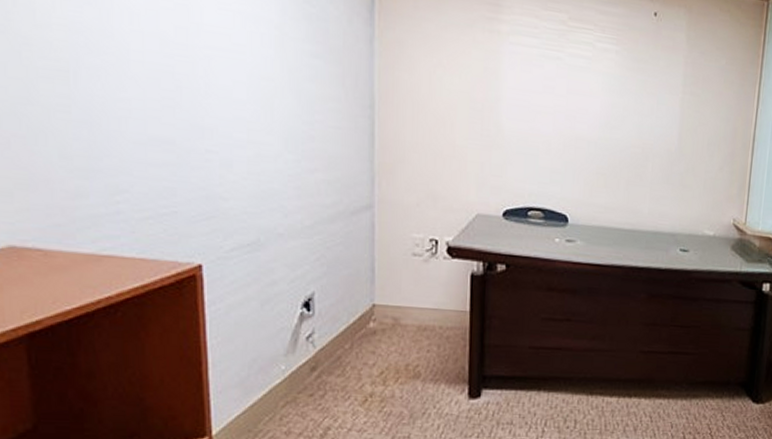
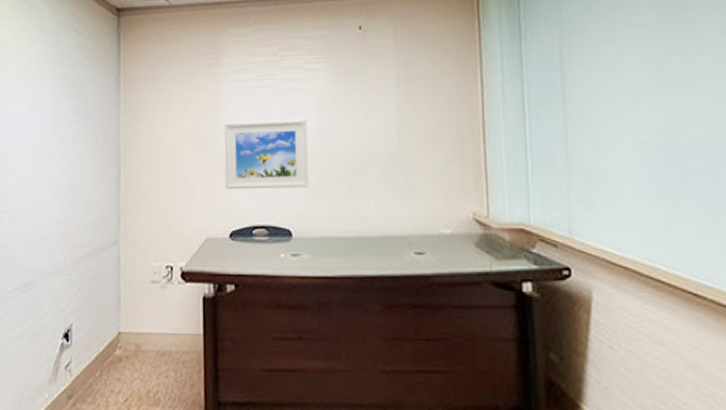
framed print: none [500,90,593,175] -> present [224,118,308,189]

